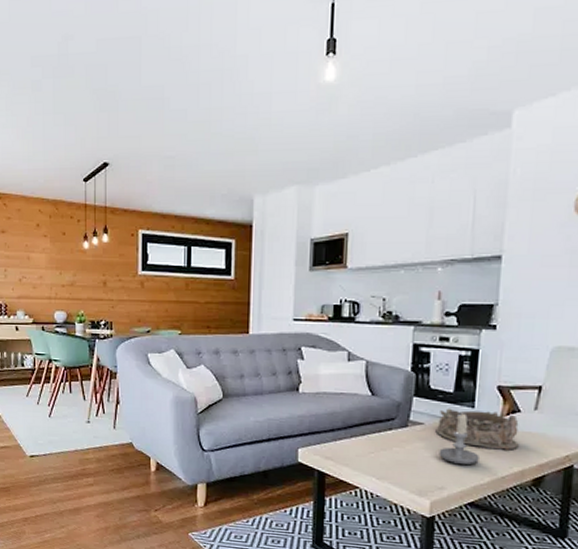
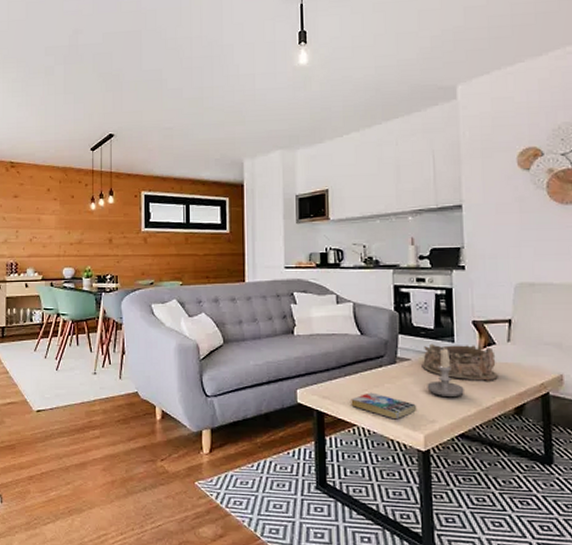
book: none [355,455,426,484] -> present [351,392,417,420]

